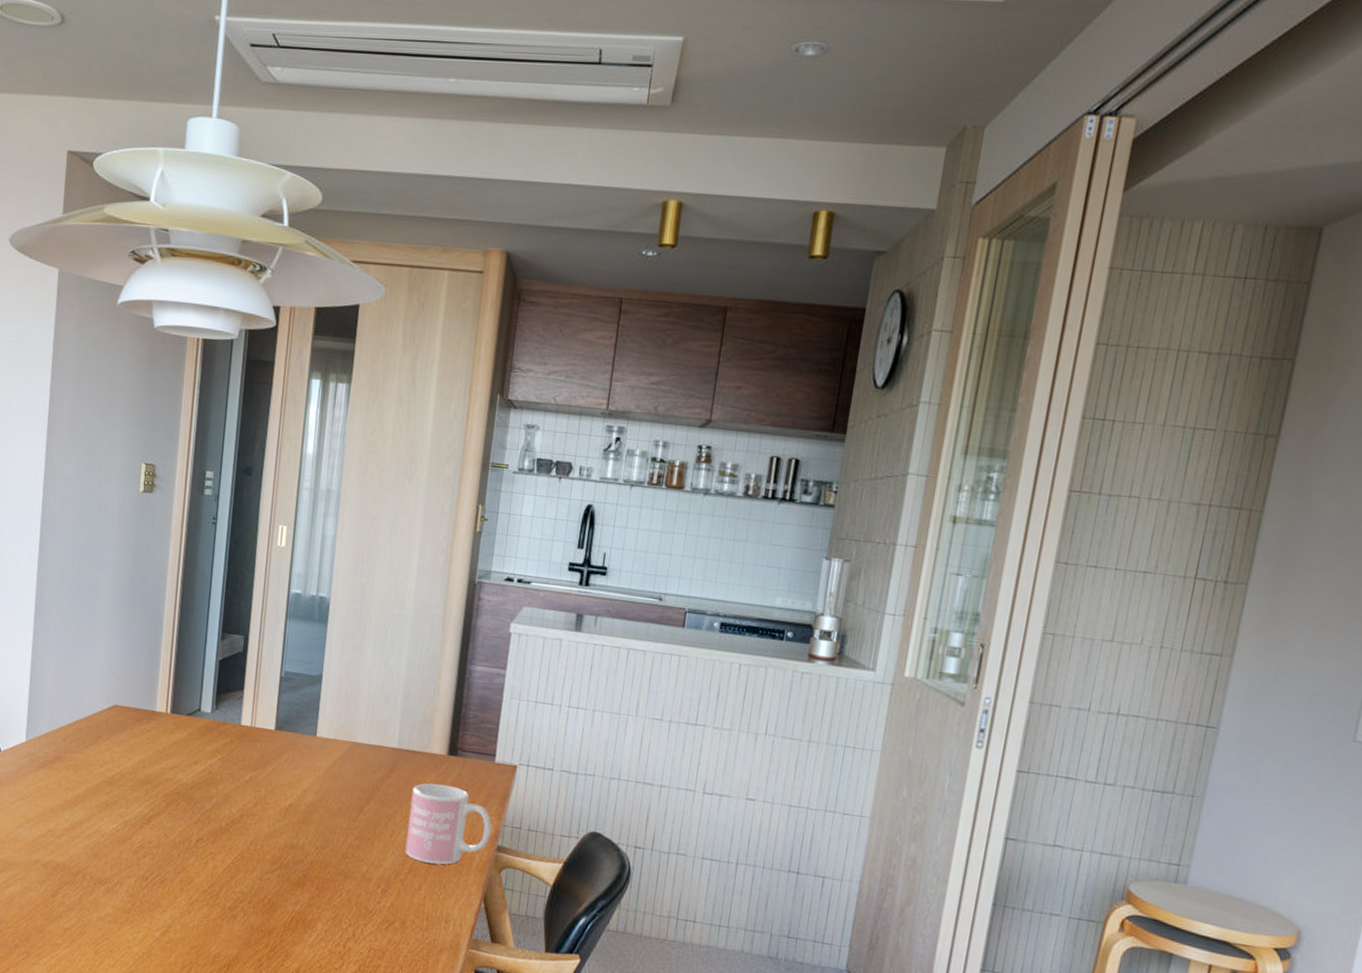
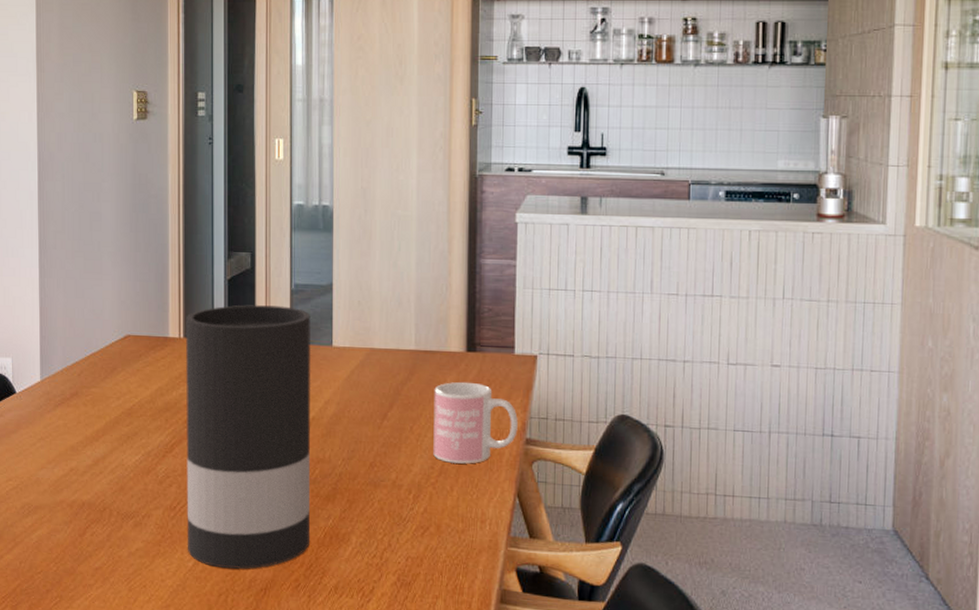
vase: none [156,686,298,945] -> present [185,304,311,569]

